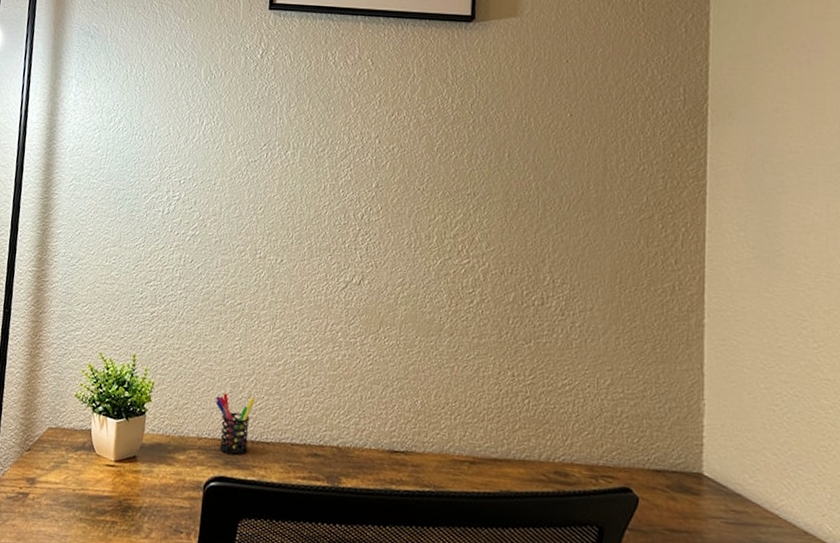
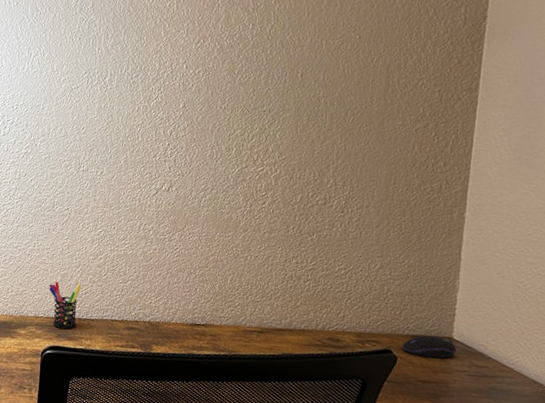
computer mouse: none [643,470,708,501] -> present [402,335,456,359]

